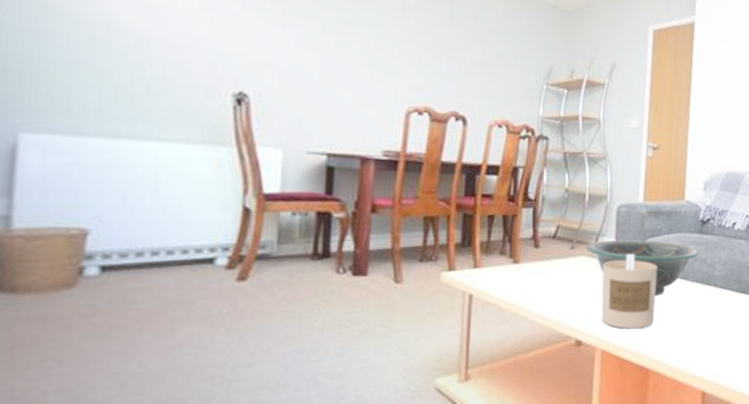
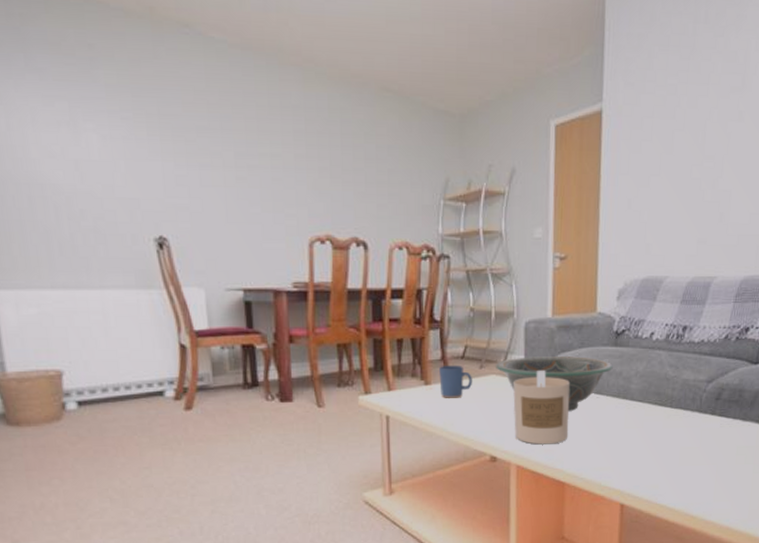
mug: none [528,244,563,278] -> present [439,365,472,398]

